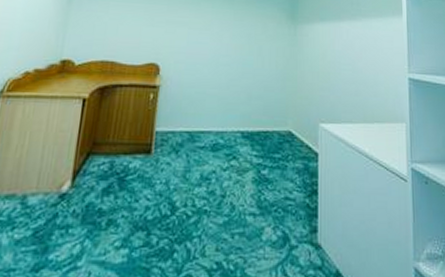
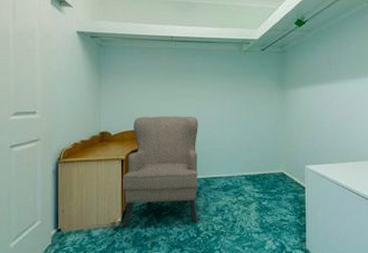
chair: none [69,44,187,196] -> present [121,116,199,228]

